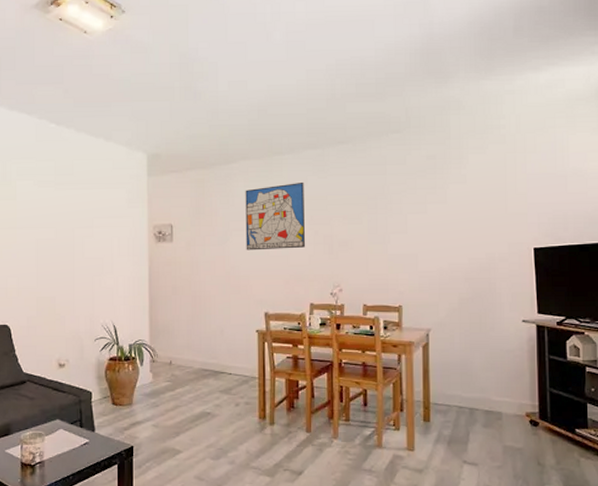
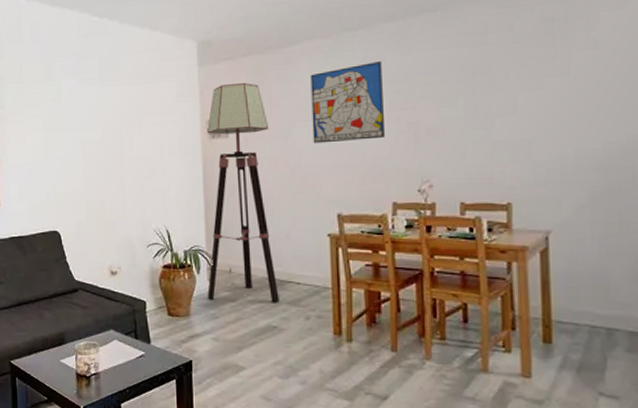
floor lamp: none [150,194,213,392] -> present [207,83,279,303]

